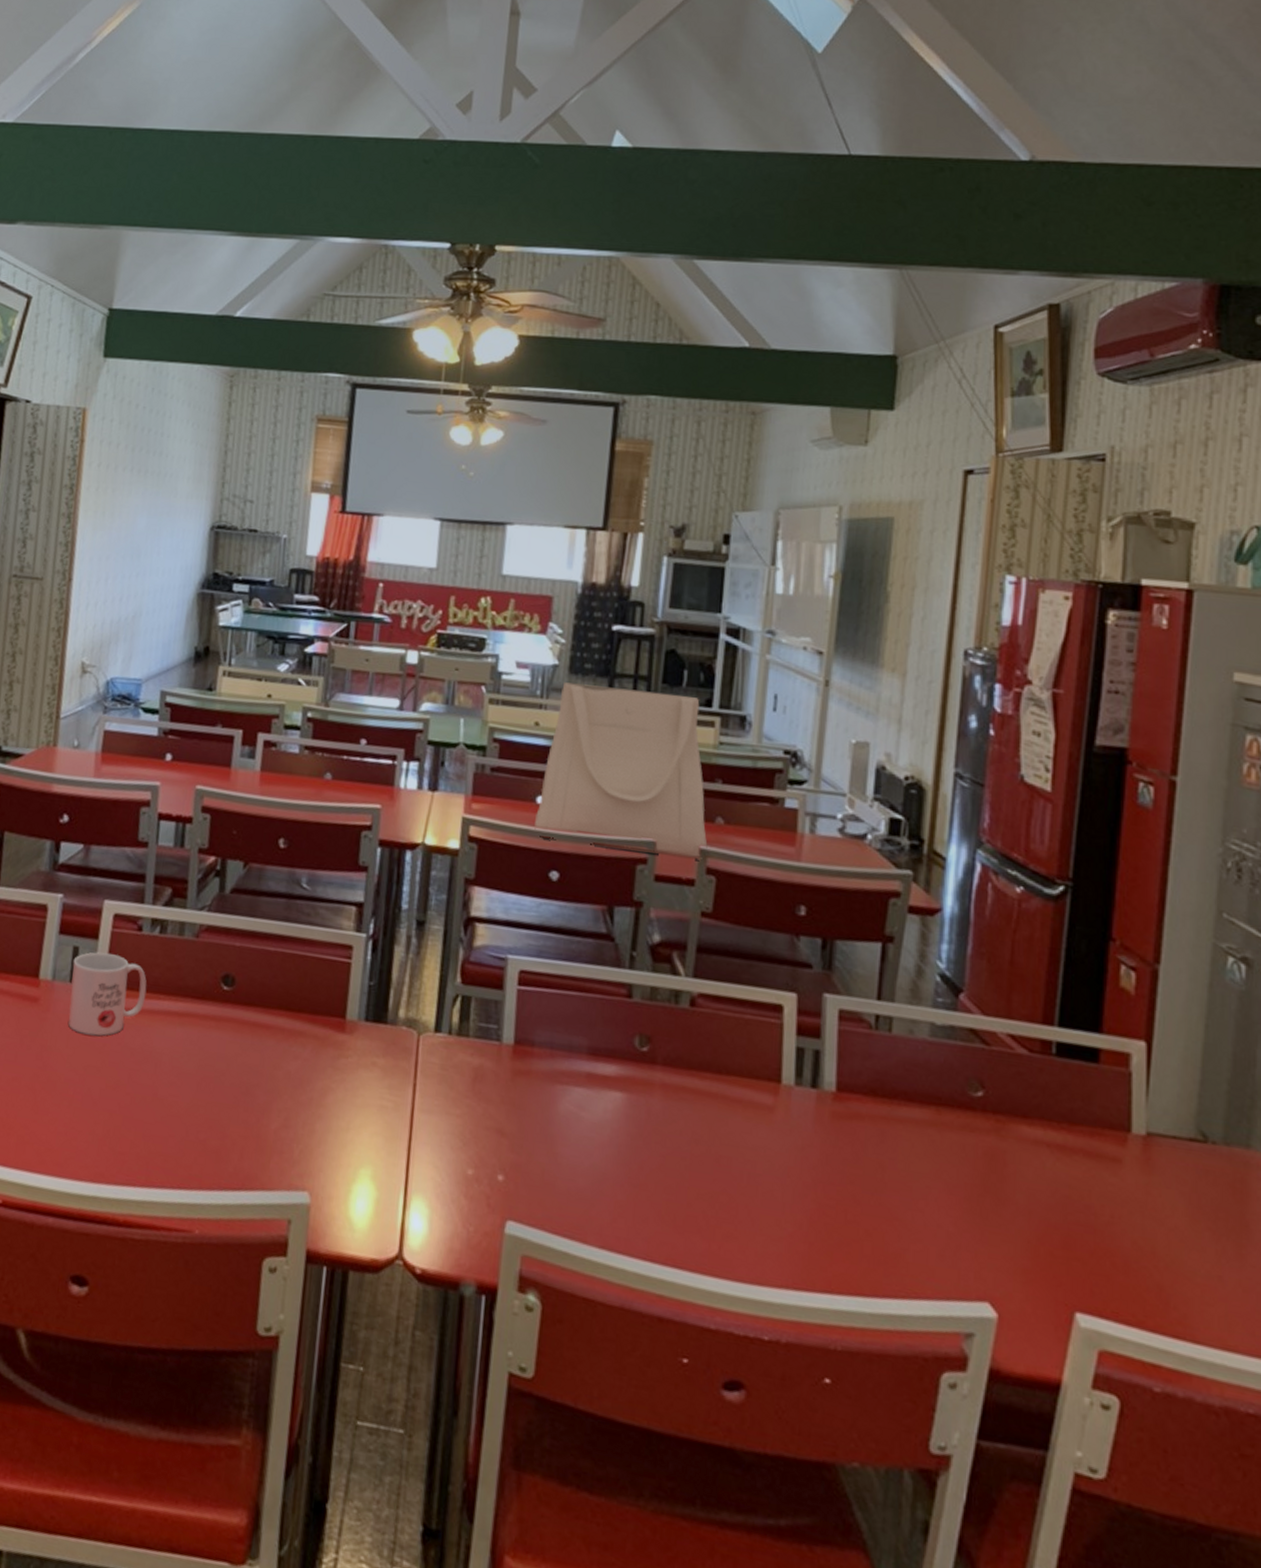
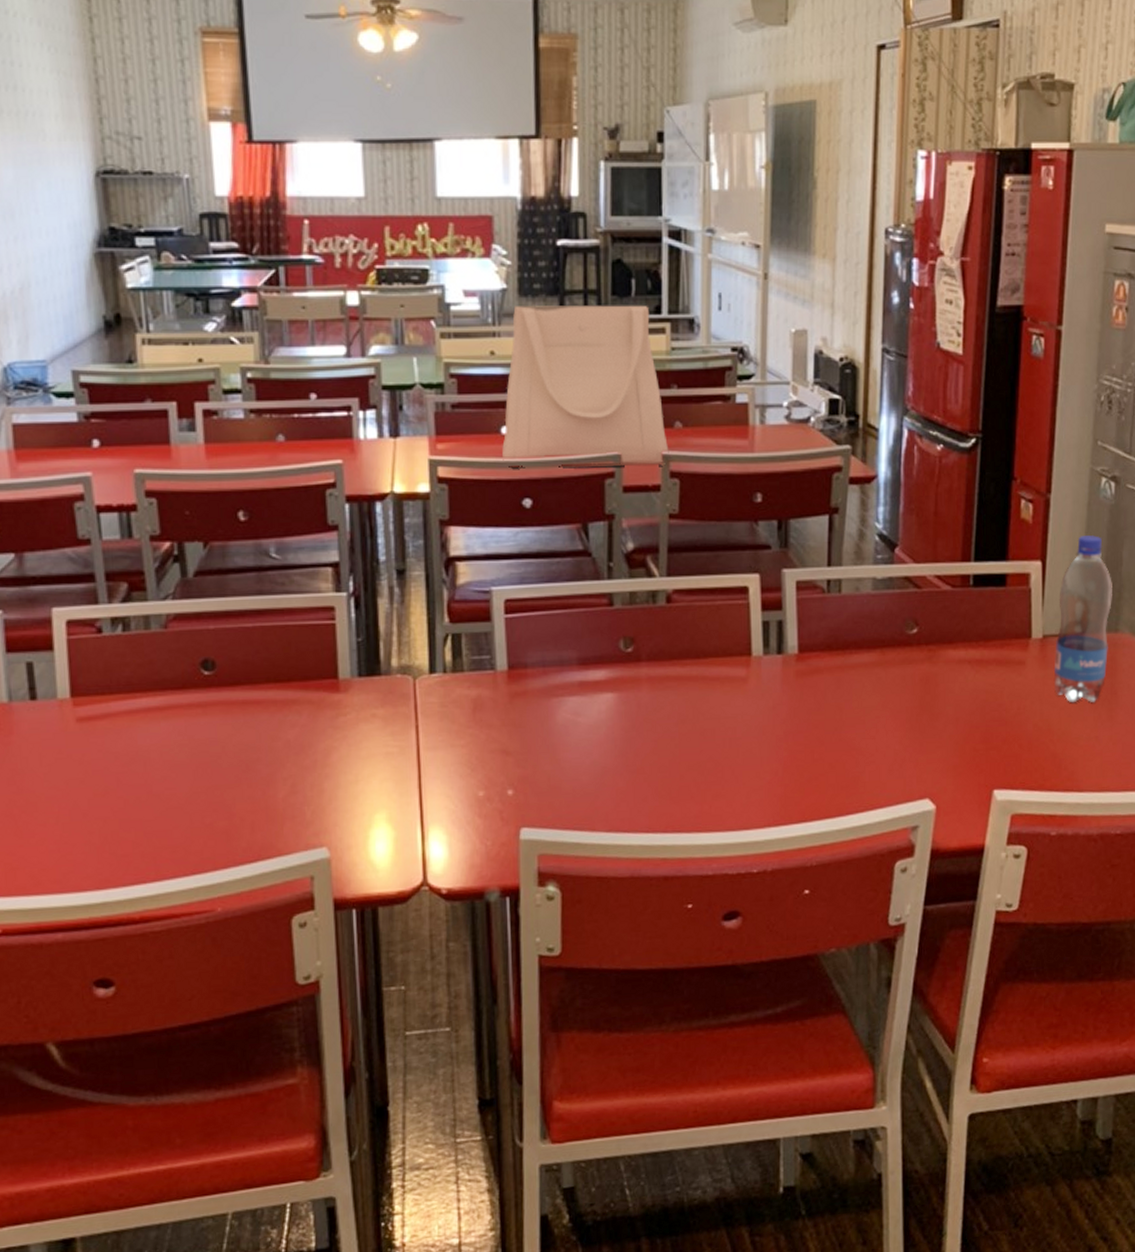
mug: present [67,952,147,1037] -> none [29,662,121,751]
bottle: none [1160,1021,1242,1231] -> present [1053,535,1112,703]

